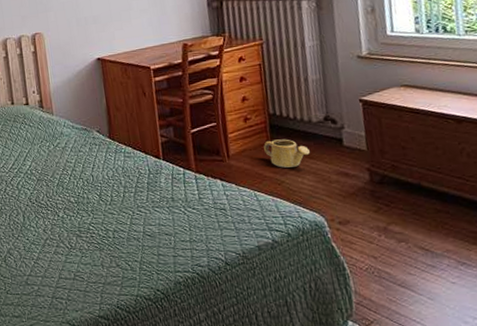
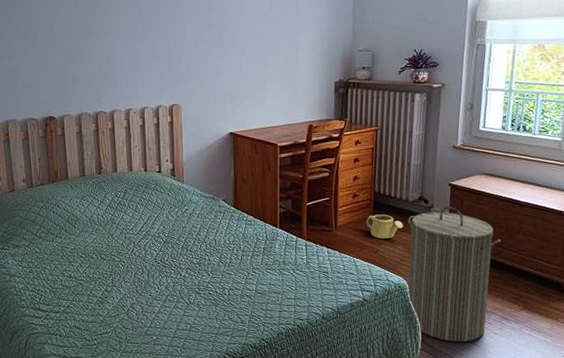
laundry hamper: none [314,125,440,294] -> present [407,206,501,342]

